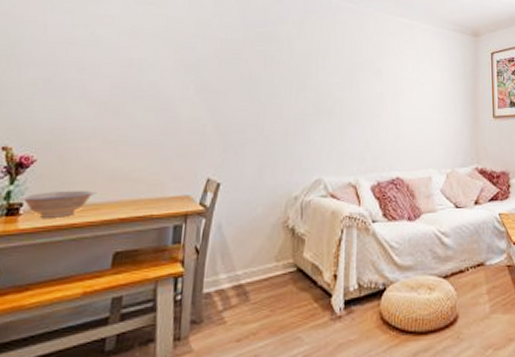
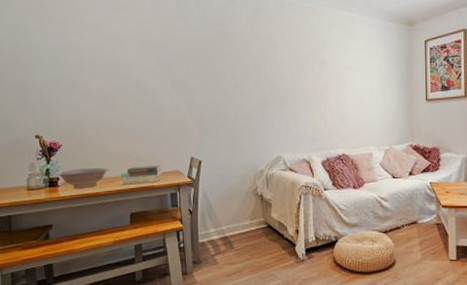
books: none [105,187,168,214] -> present [119,164,163,185]

